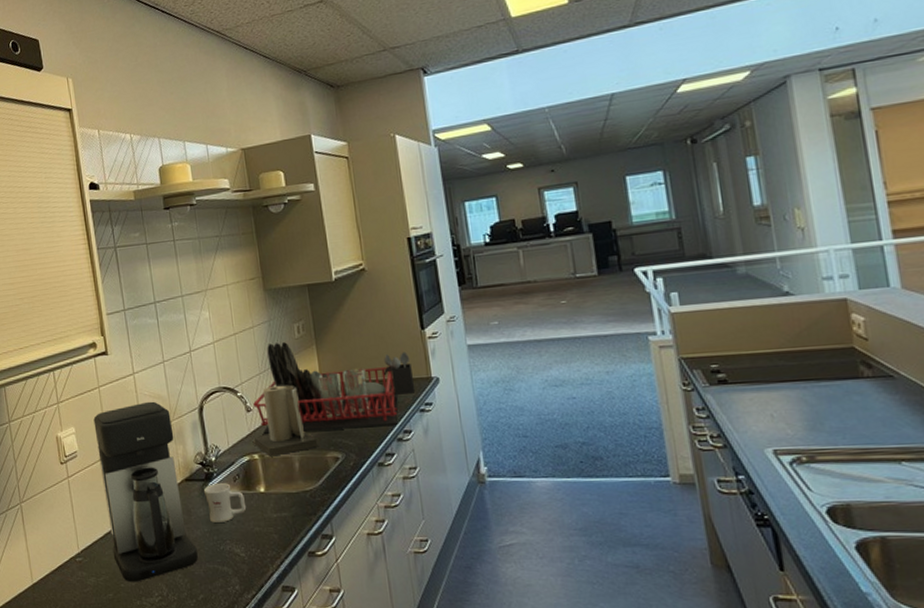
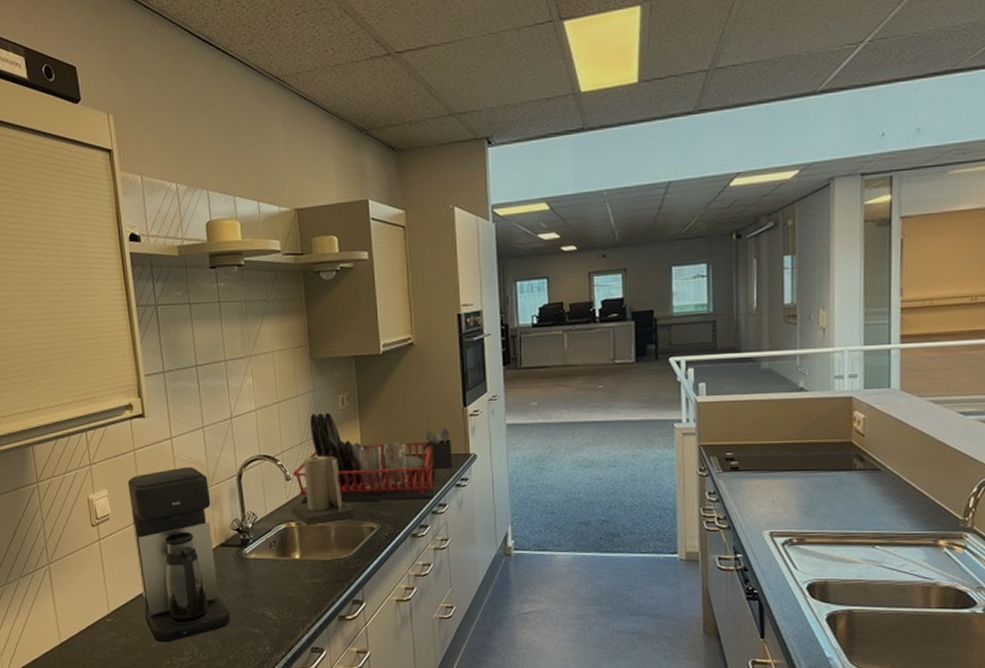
mug: present [204,482,247,524] -> none [239,548,281,588]

